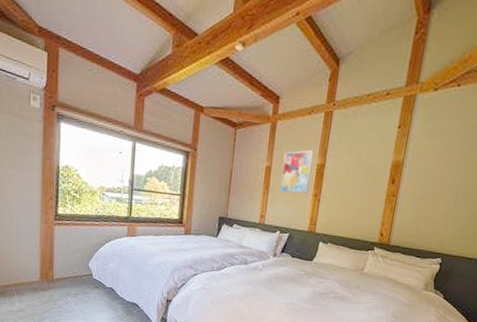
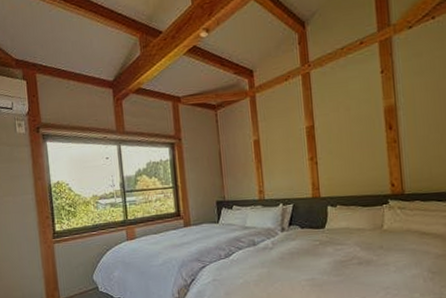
wall art: present [279,150,313,194] -> none [270,115,303,164]

